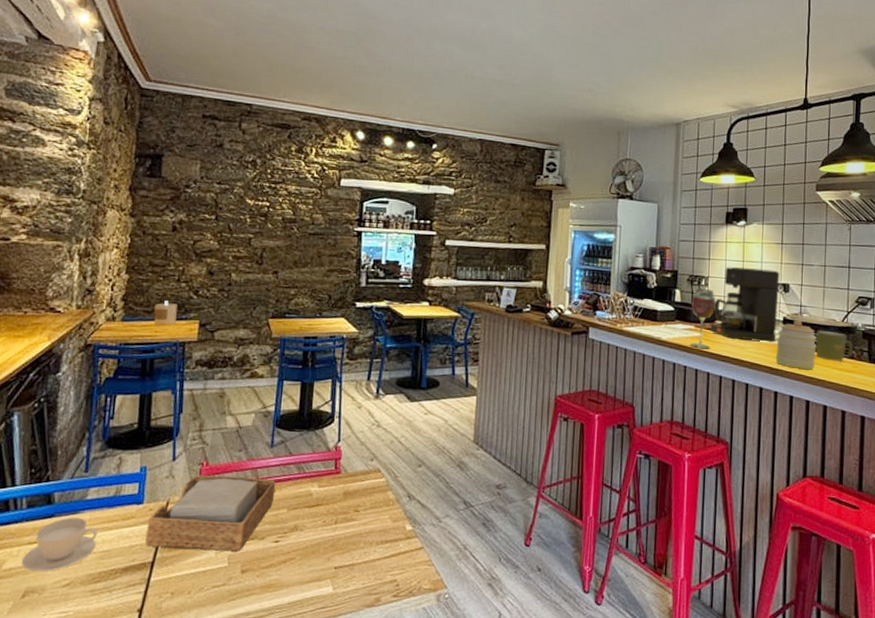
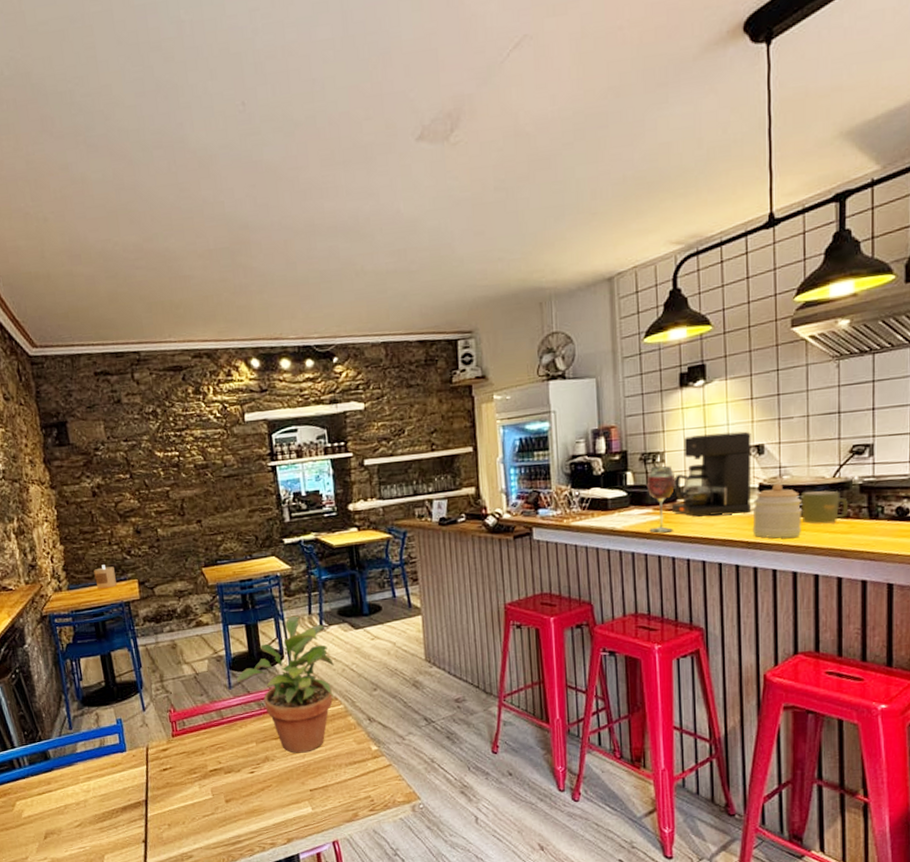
teacup: present [21,517,98,572] -> none [36,768,95,817]
napkin holder: present [145,475,276,552] -> none [134,717,242,788]
potted plant: none [280,379,383,526] -> present [236,616,334,754]

